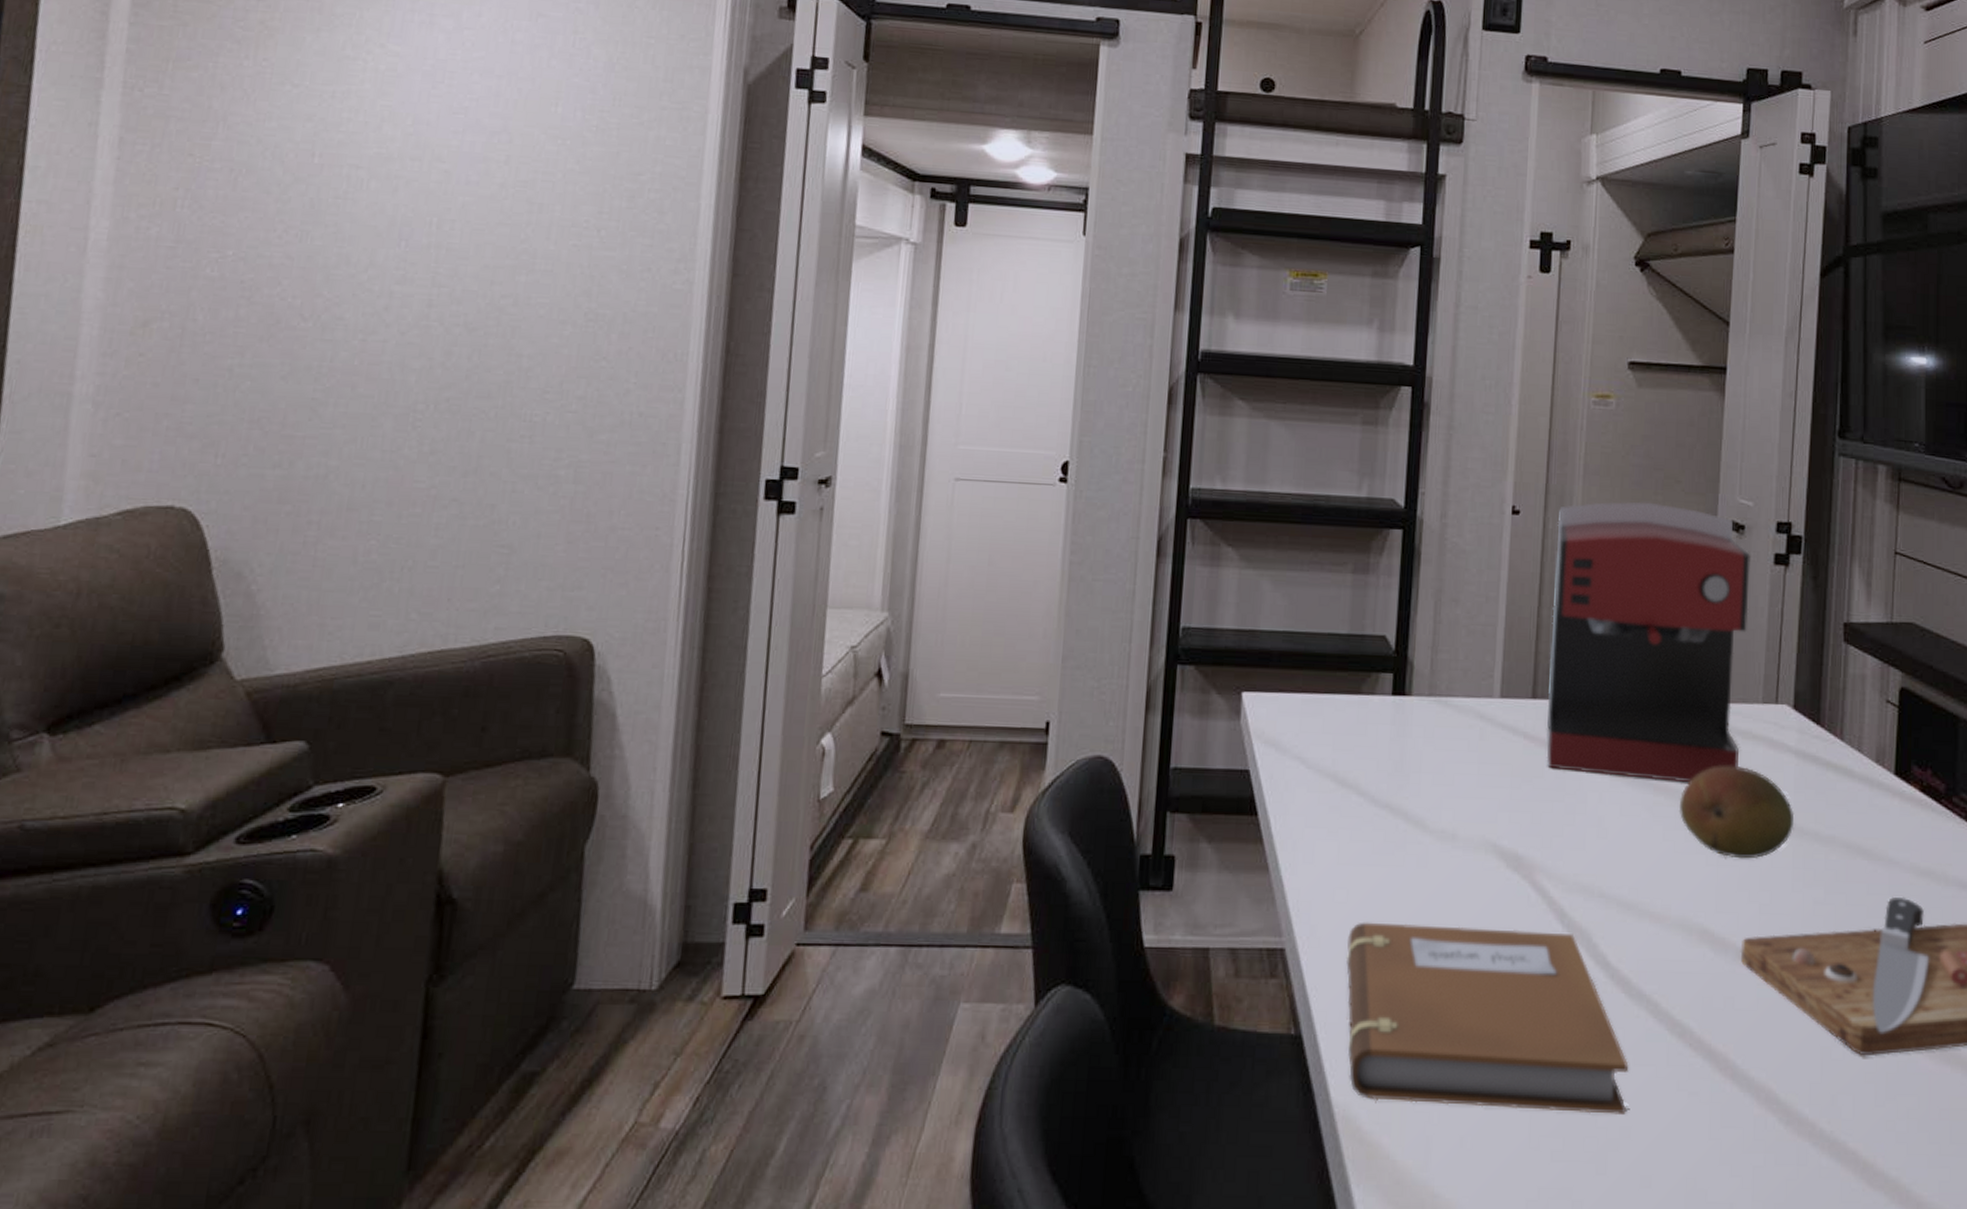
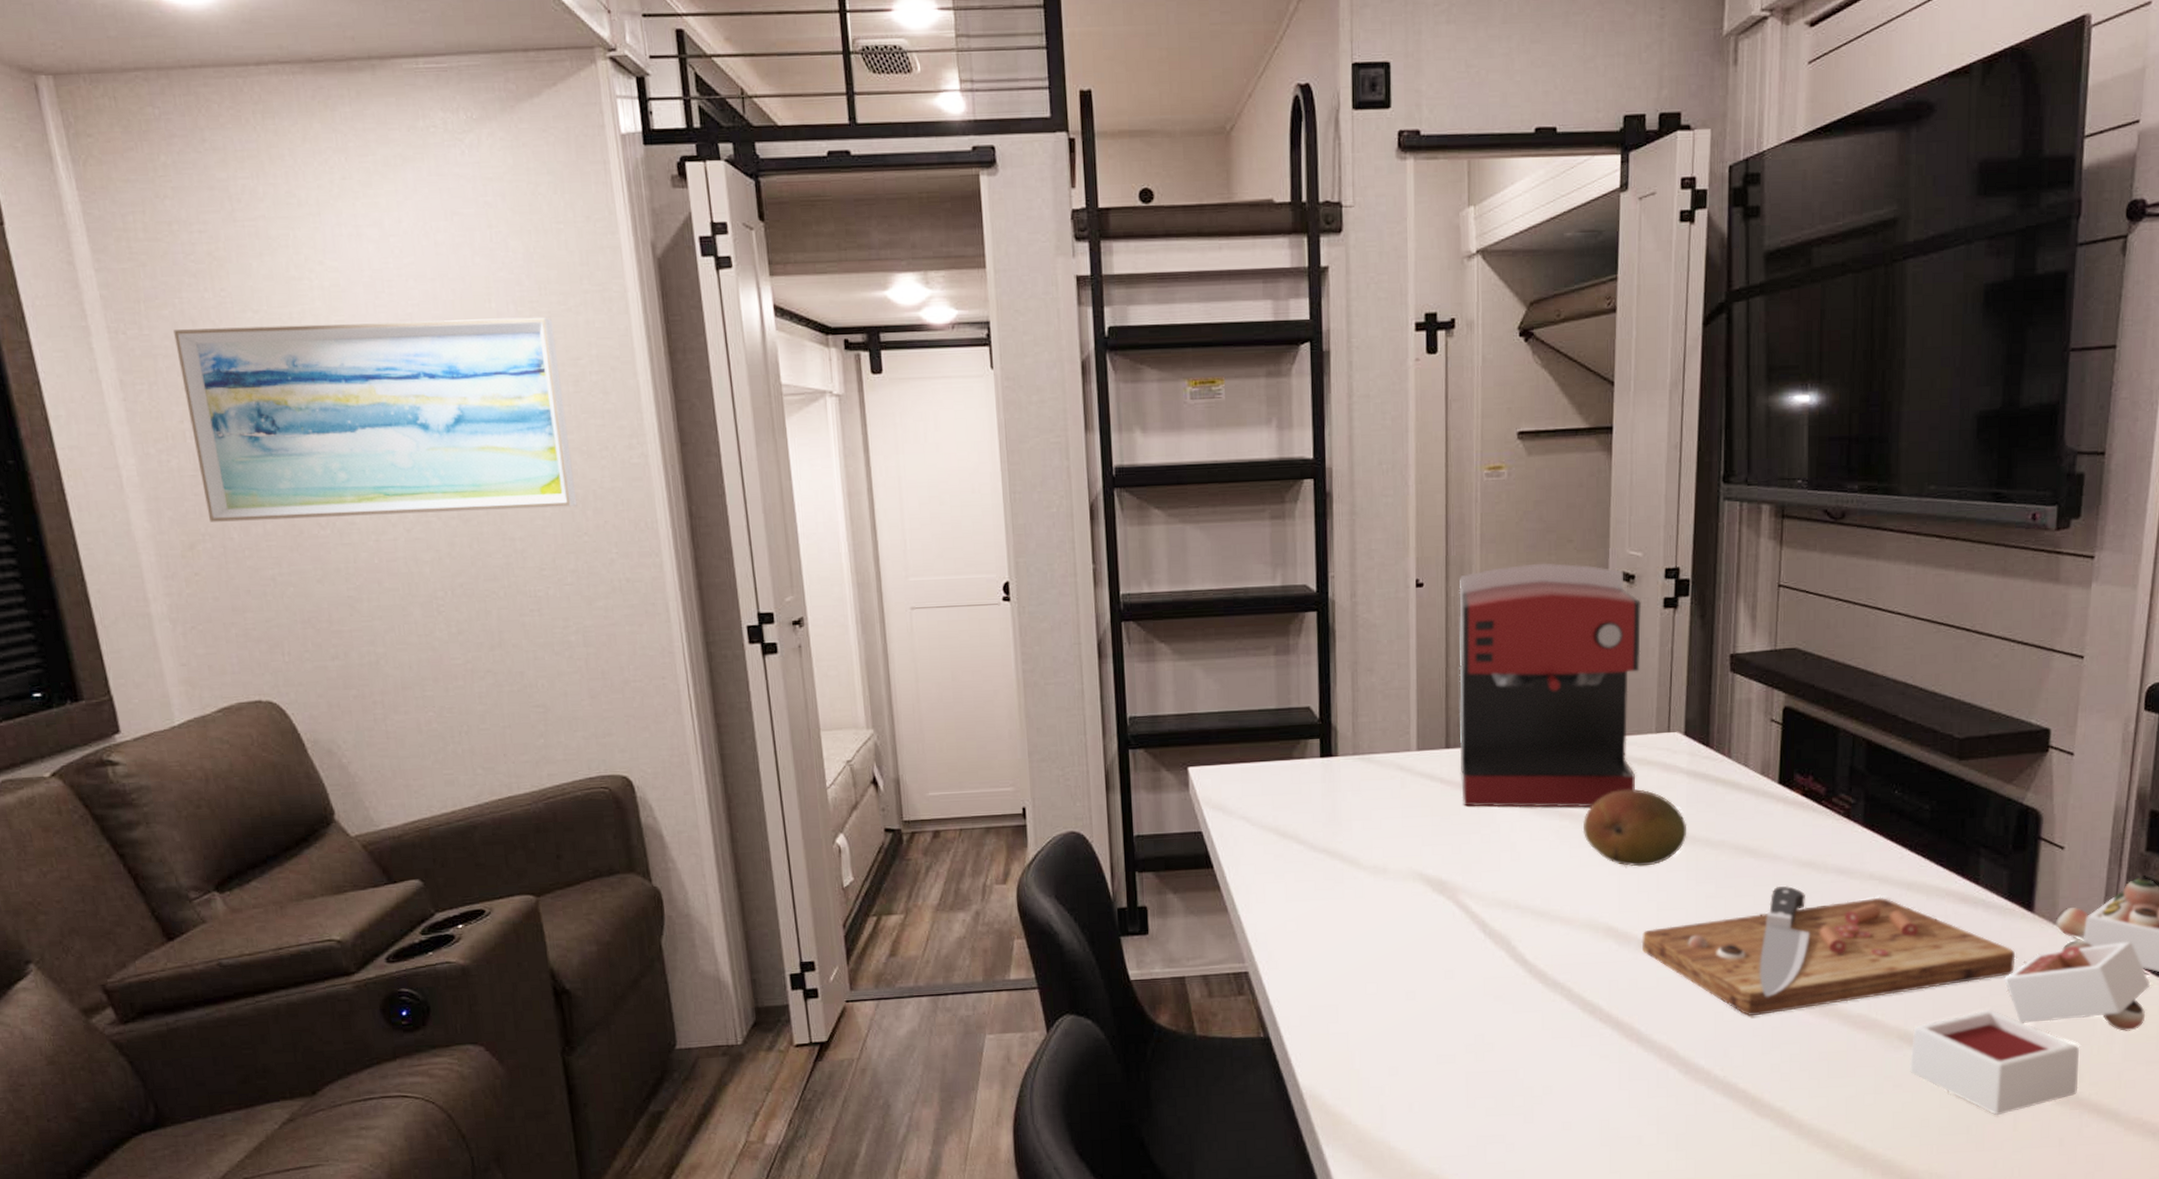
wall art: none [175,93,621,328] -> present [174,317,578,522]
notebook: present [1346,922,1629,1115] -> none [1300,940,1548,1082]

